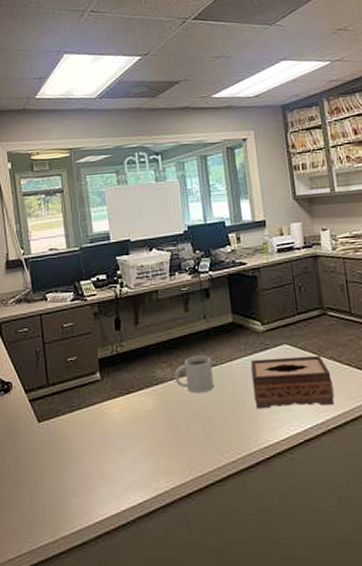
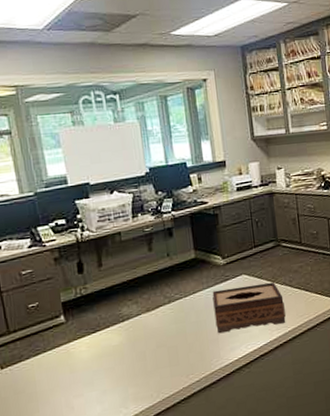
mug: present [174,355,214,393] -> none [139,290,178,326]

